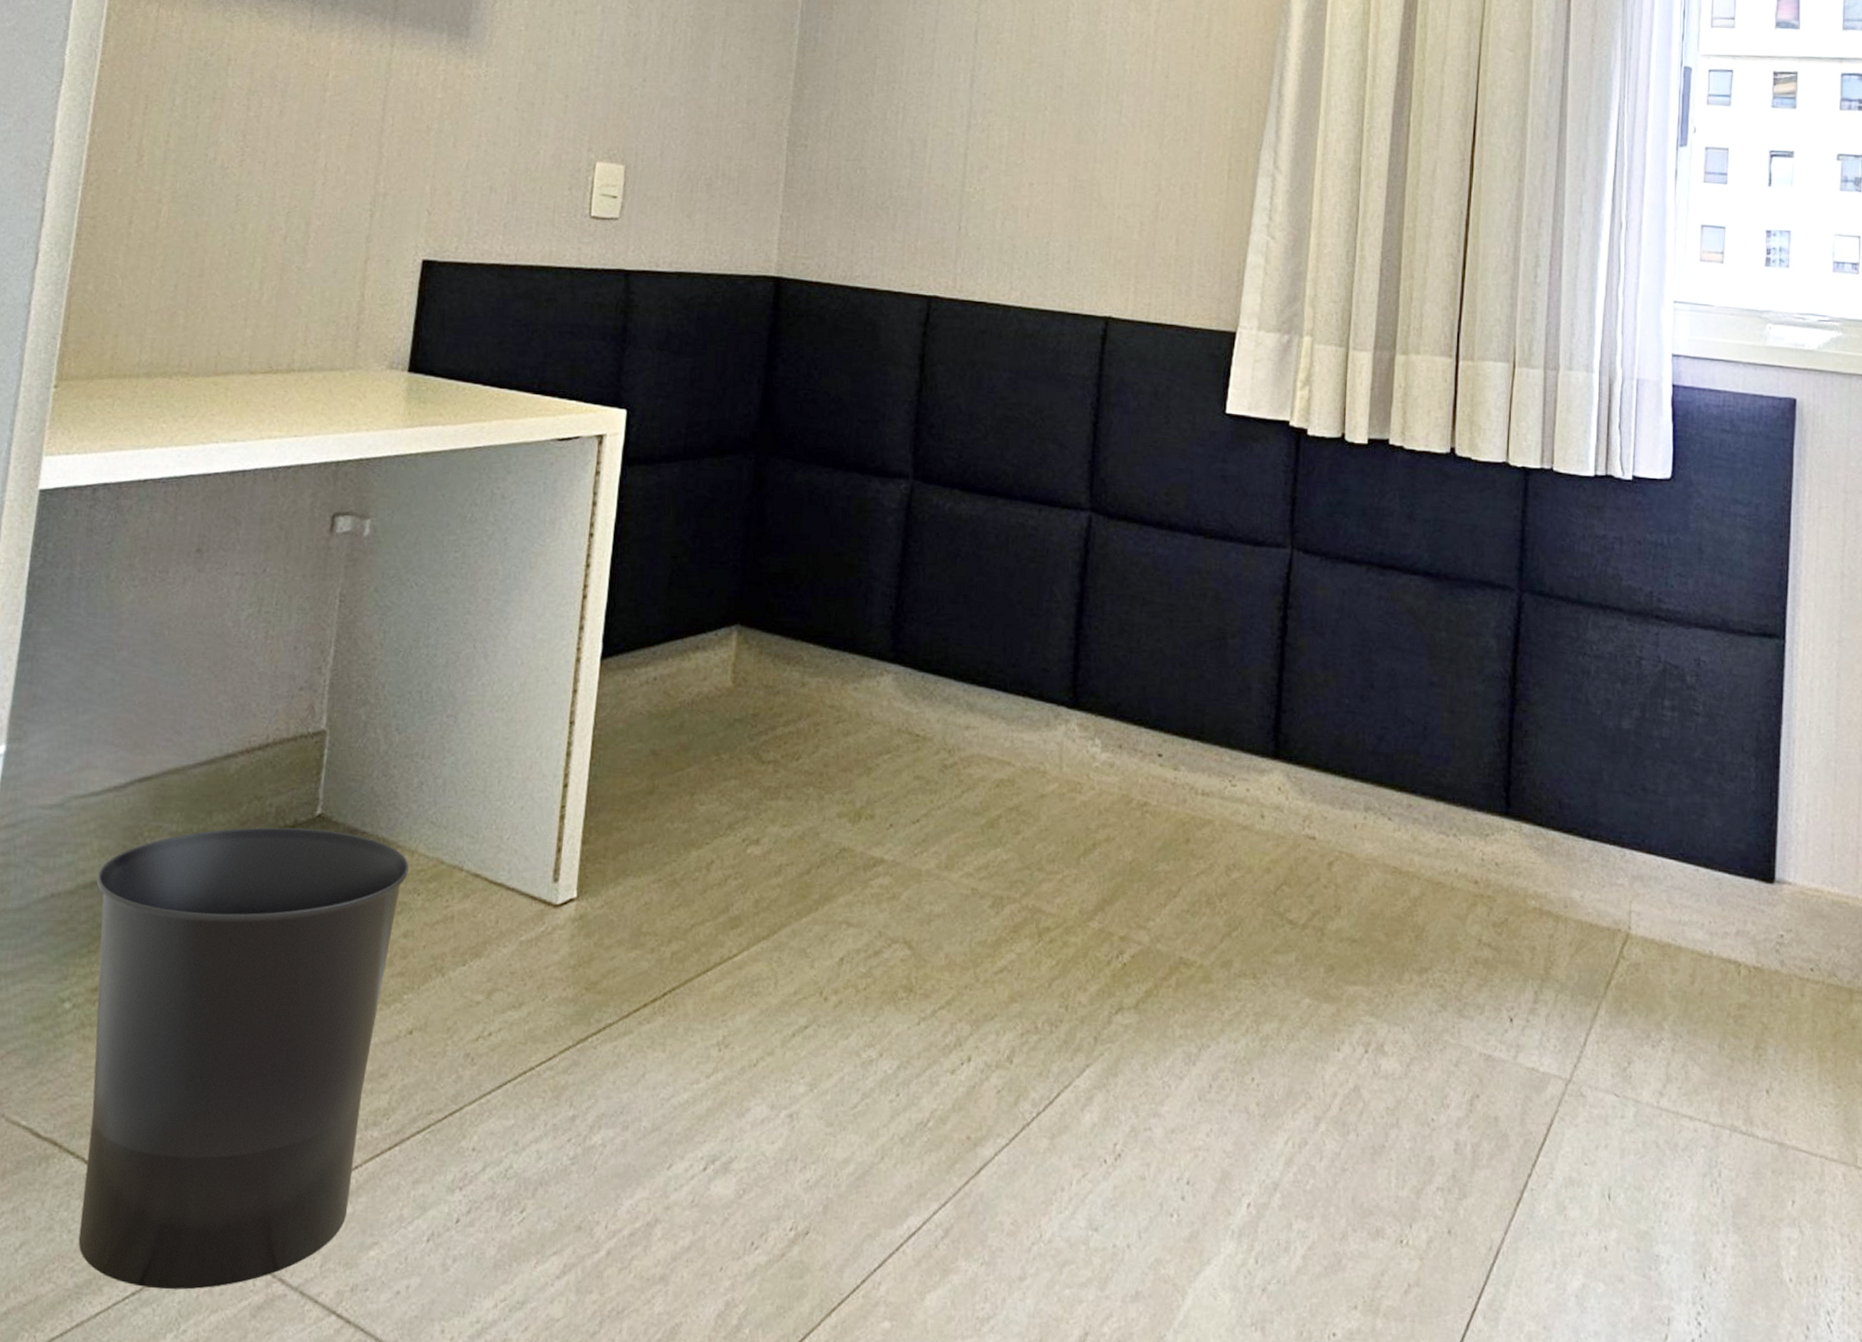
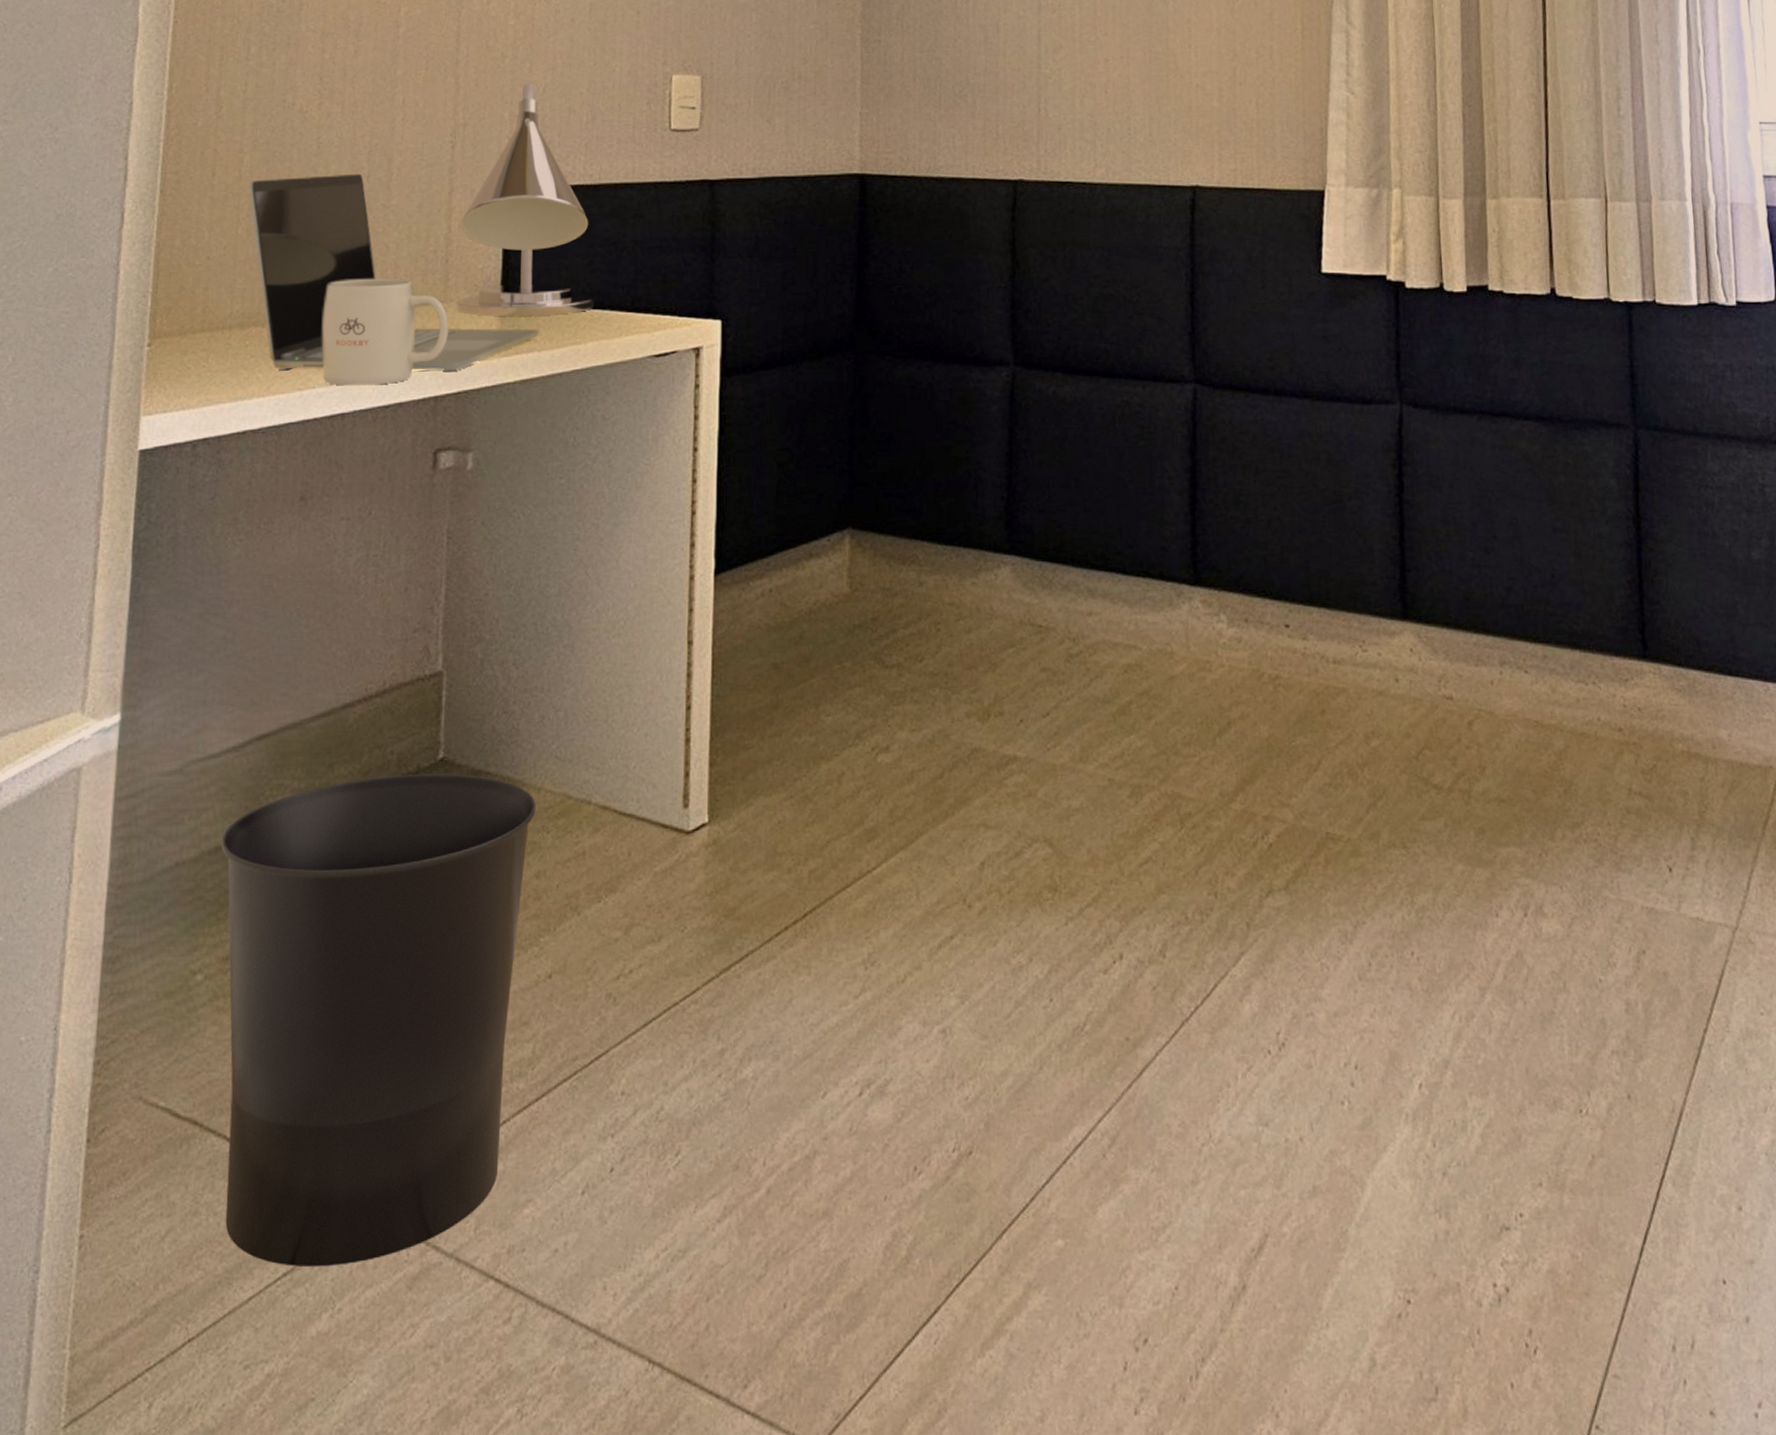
laptop: none [164,232,446,437] -> present [248,173,540,370]
mug: none [227,338,356,445] -> present [321,278,449,386]
table lamp: none [363,157,503,391] -> present [456,82,595,317]

